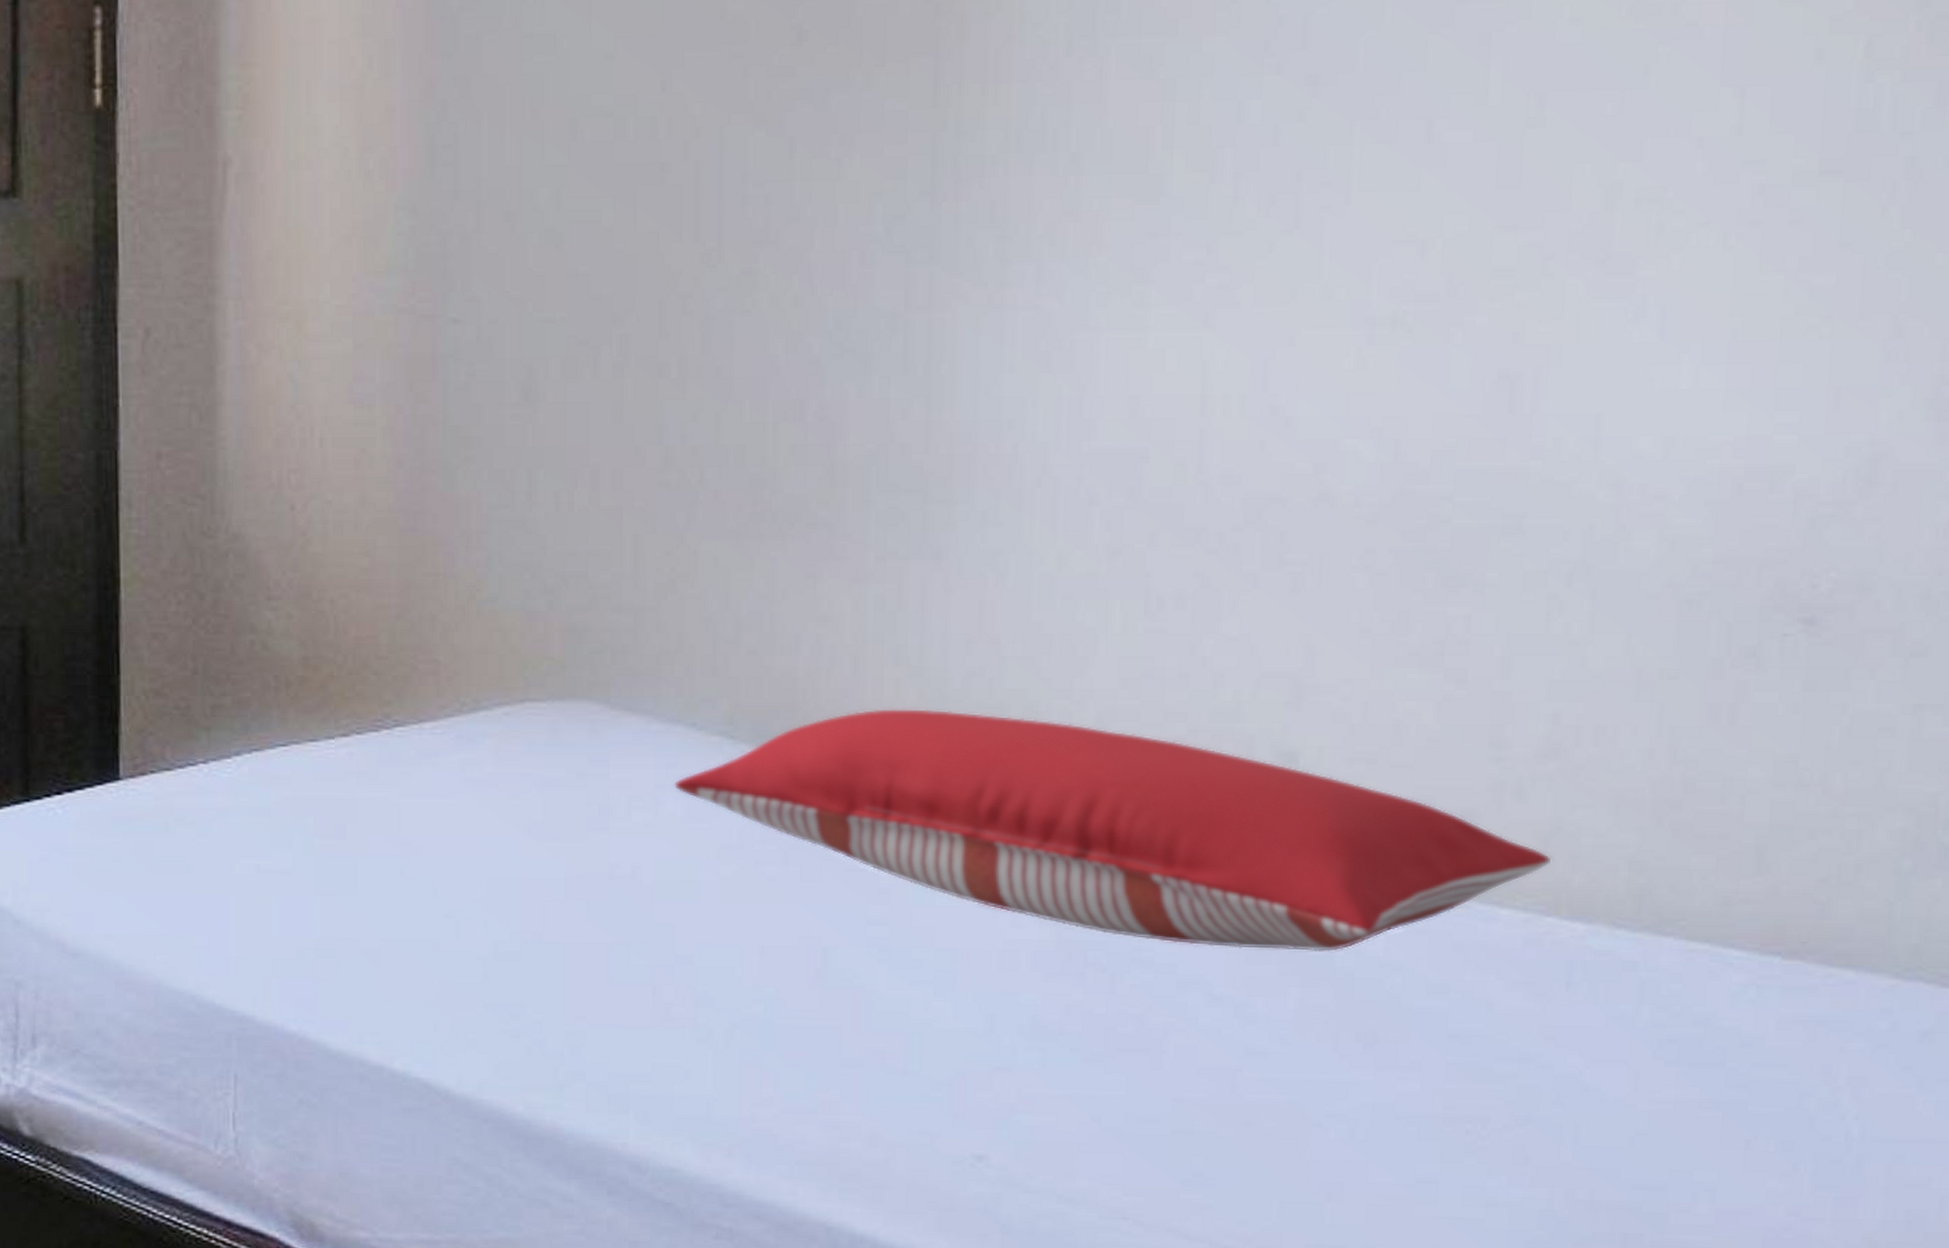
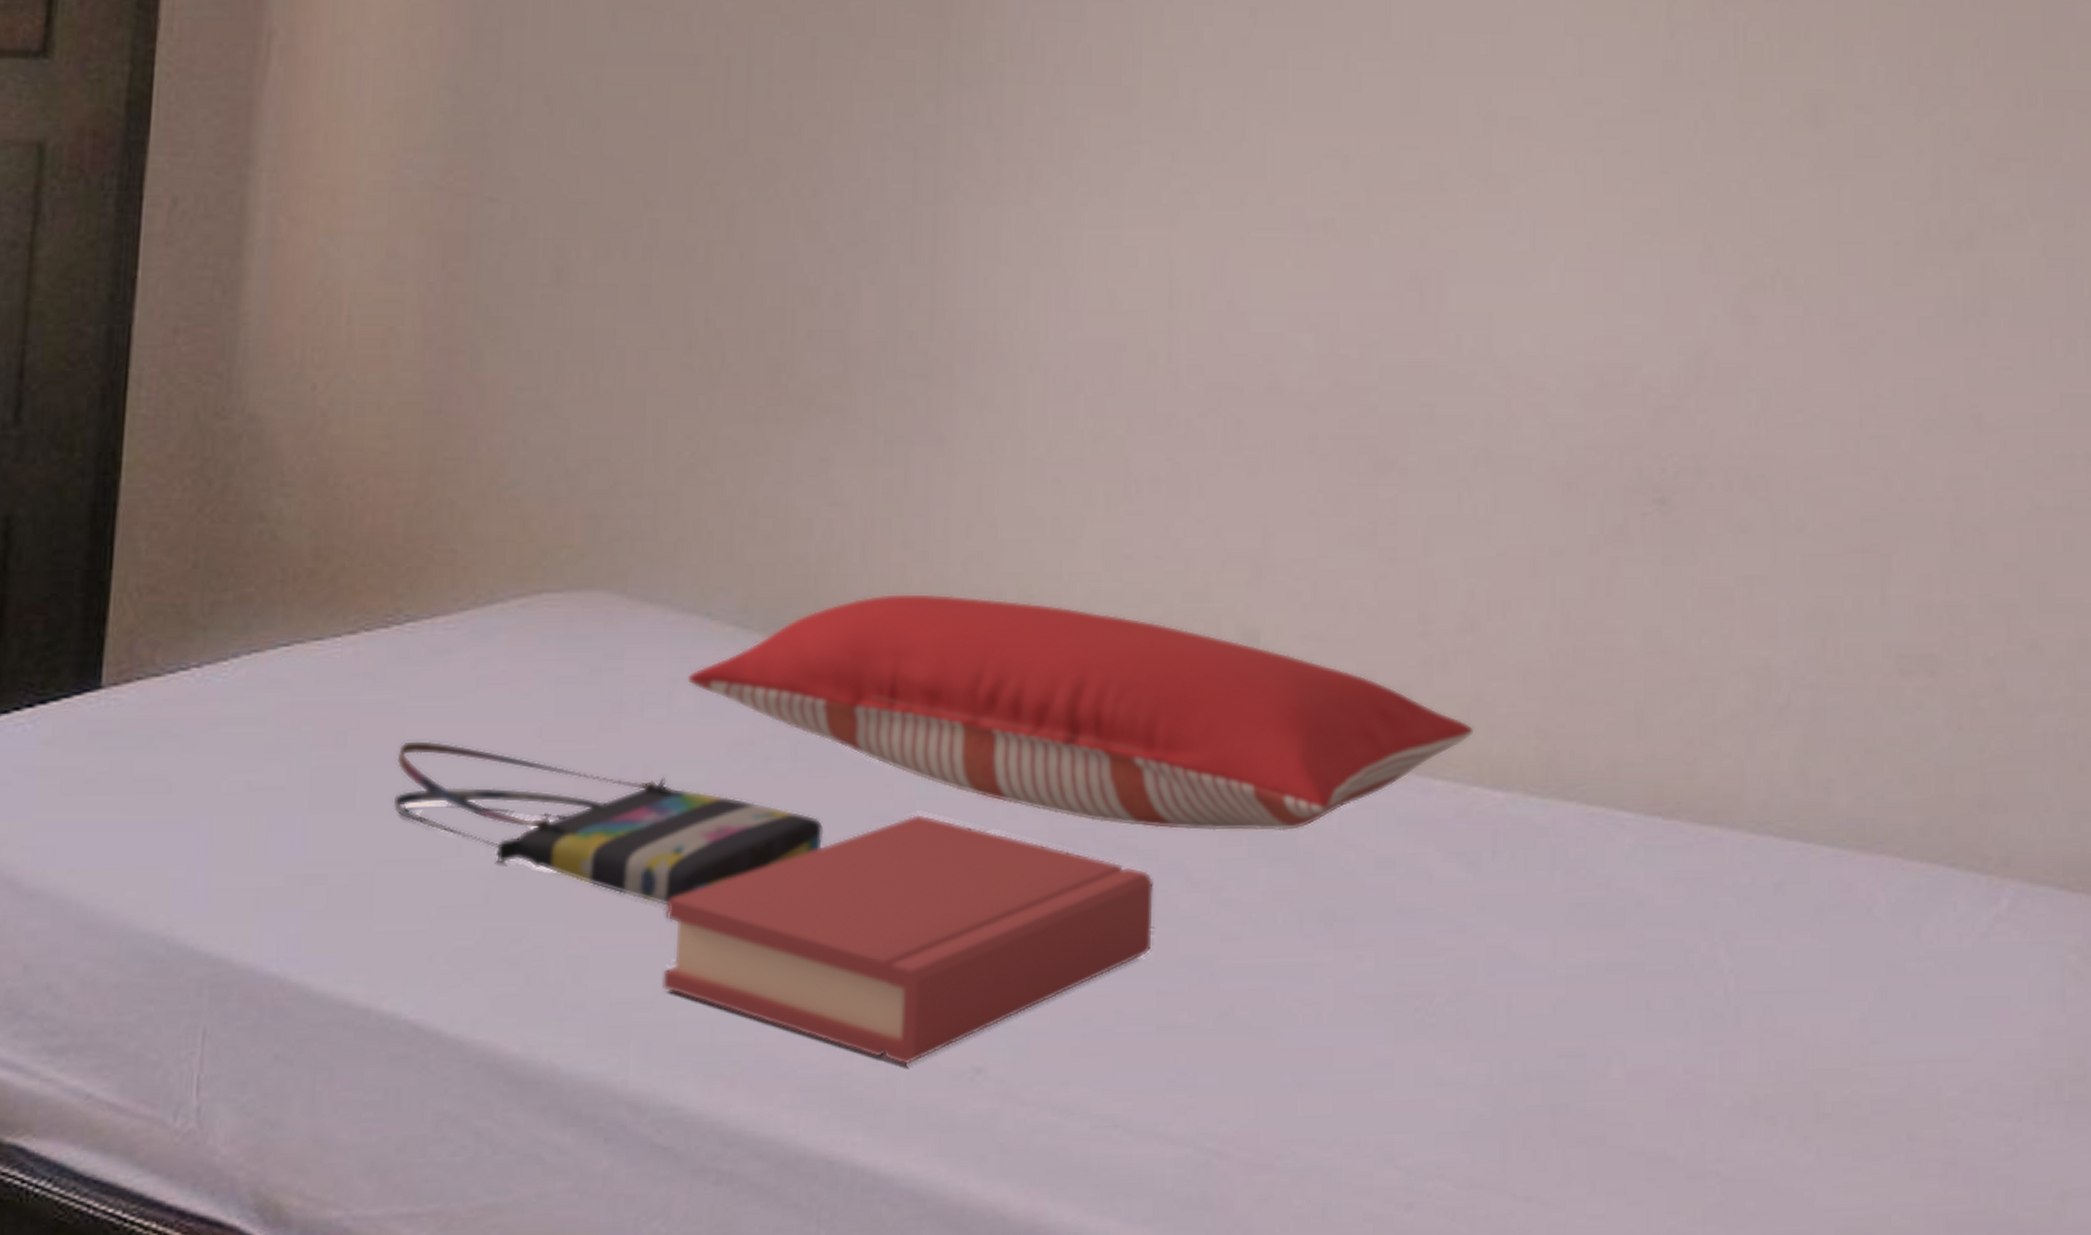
tote bag: none [393,833,817,993] -> present [393,739,824,907]
hardback book: none [657,920,1172,1148] -> present [661,814,1154,1065]

